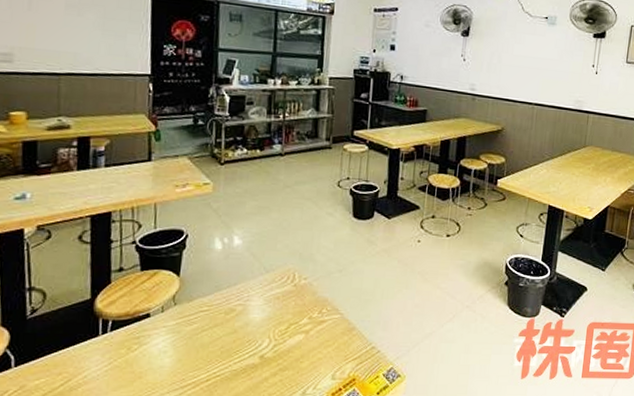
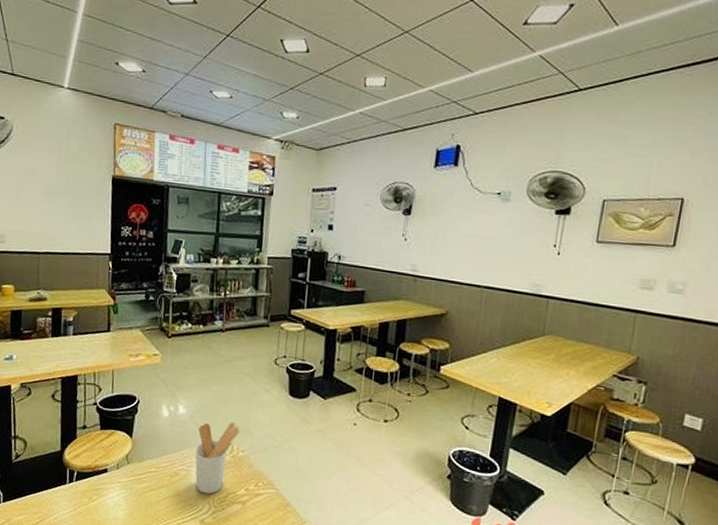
utensil holder: none [252,249,302,328] -> present [195,422,240,495]

